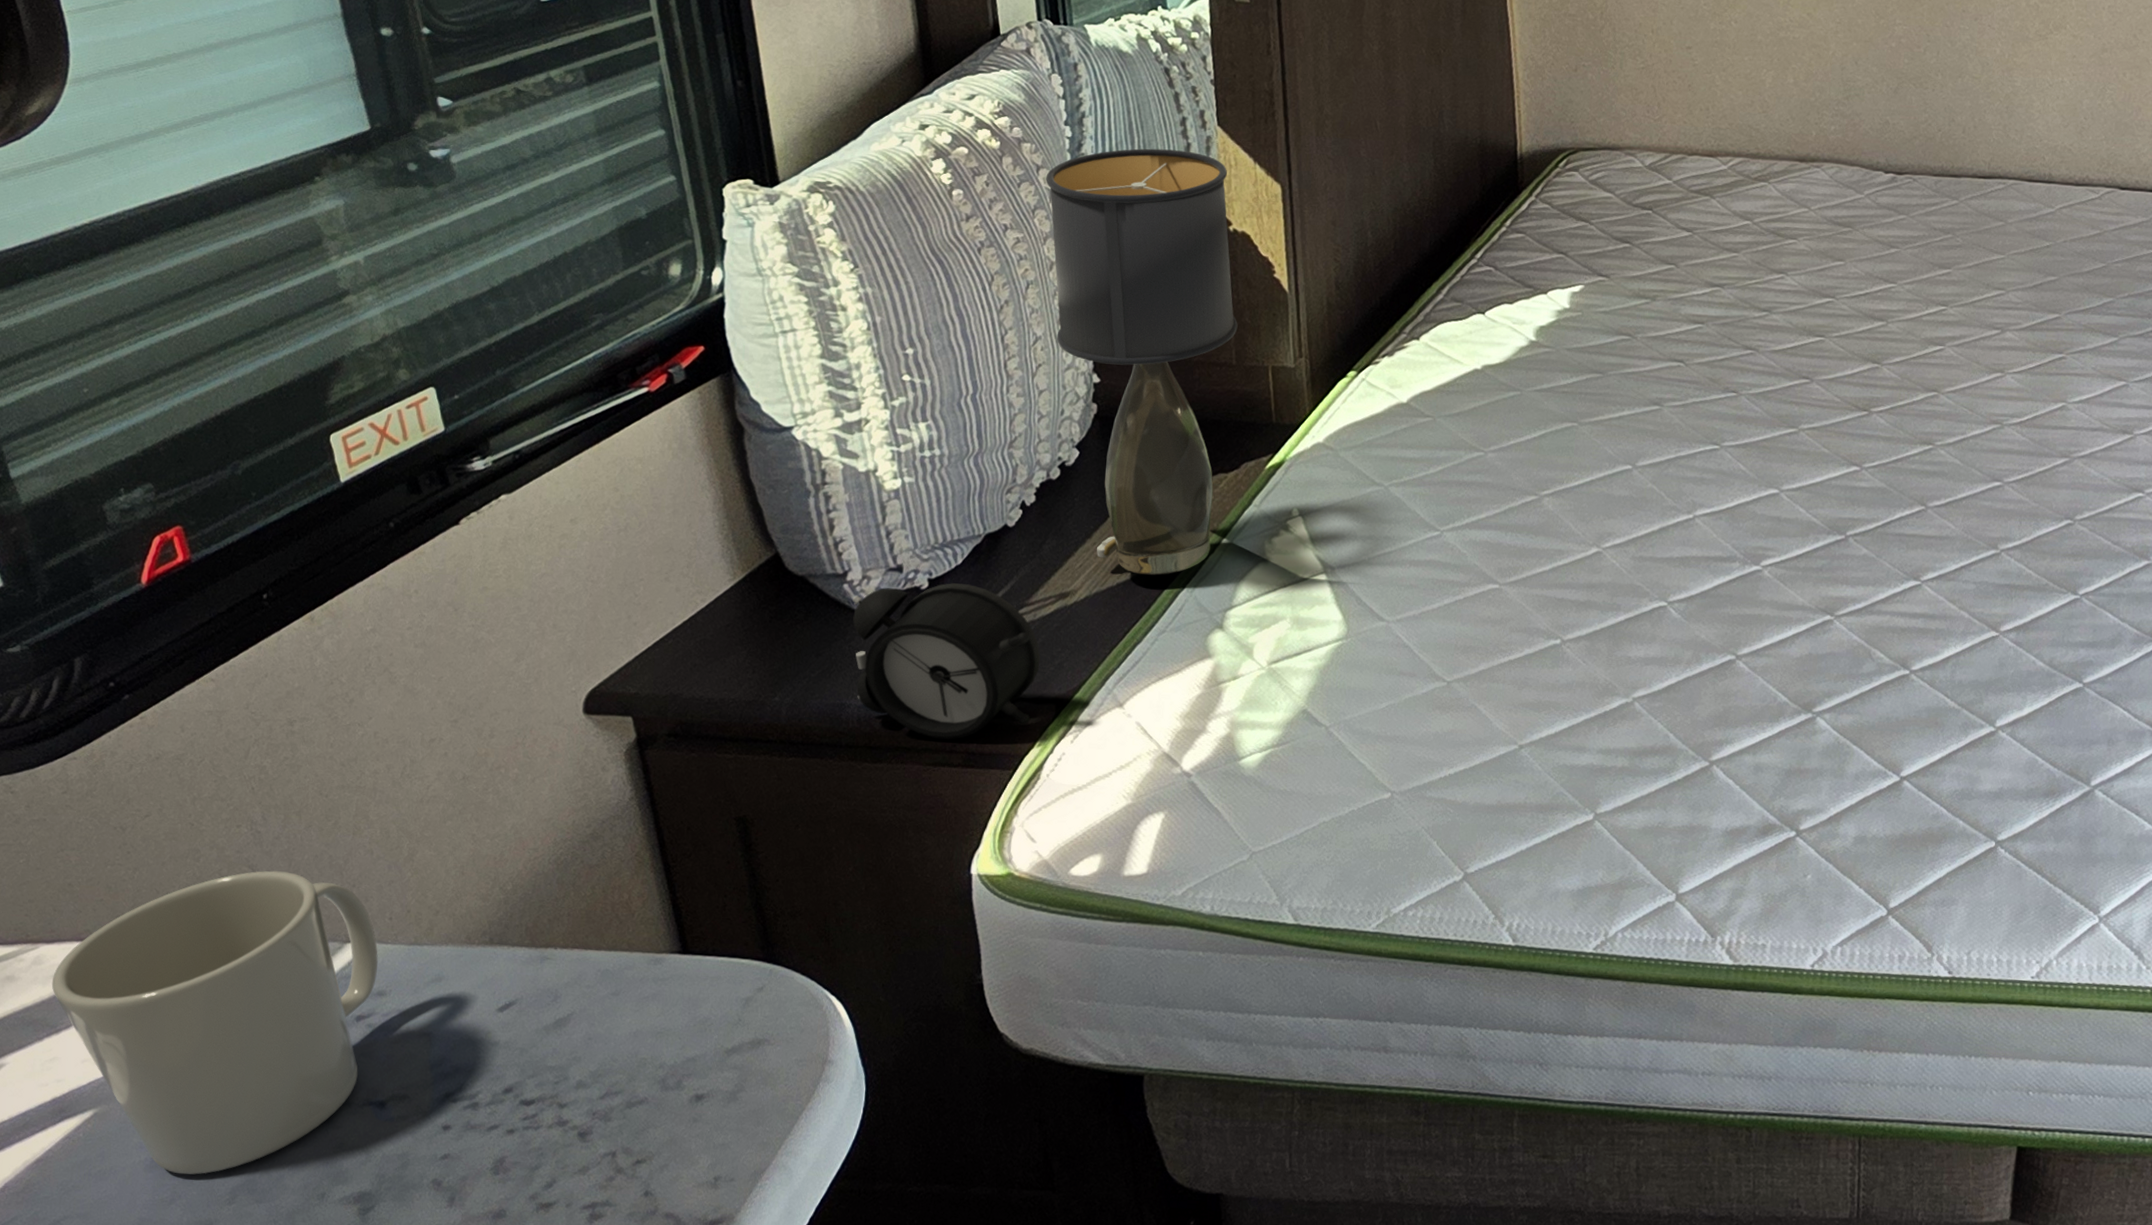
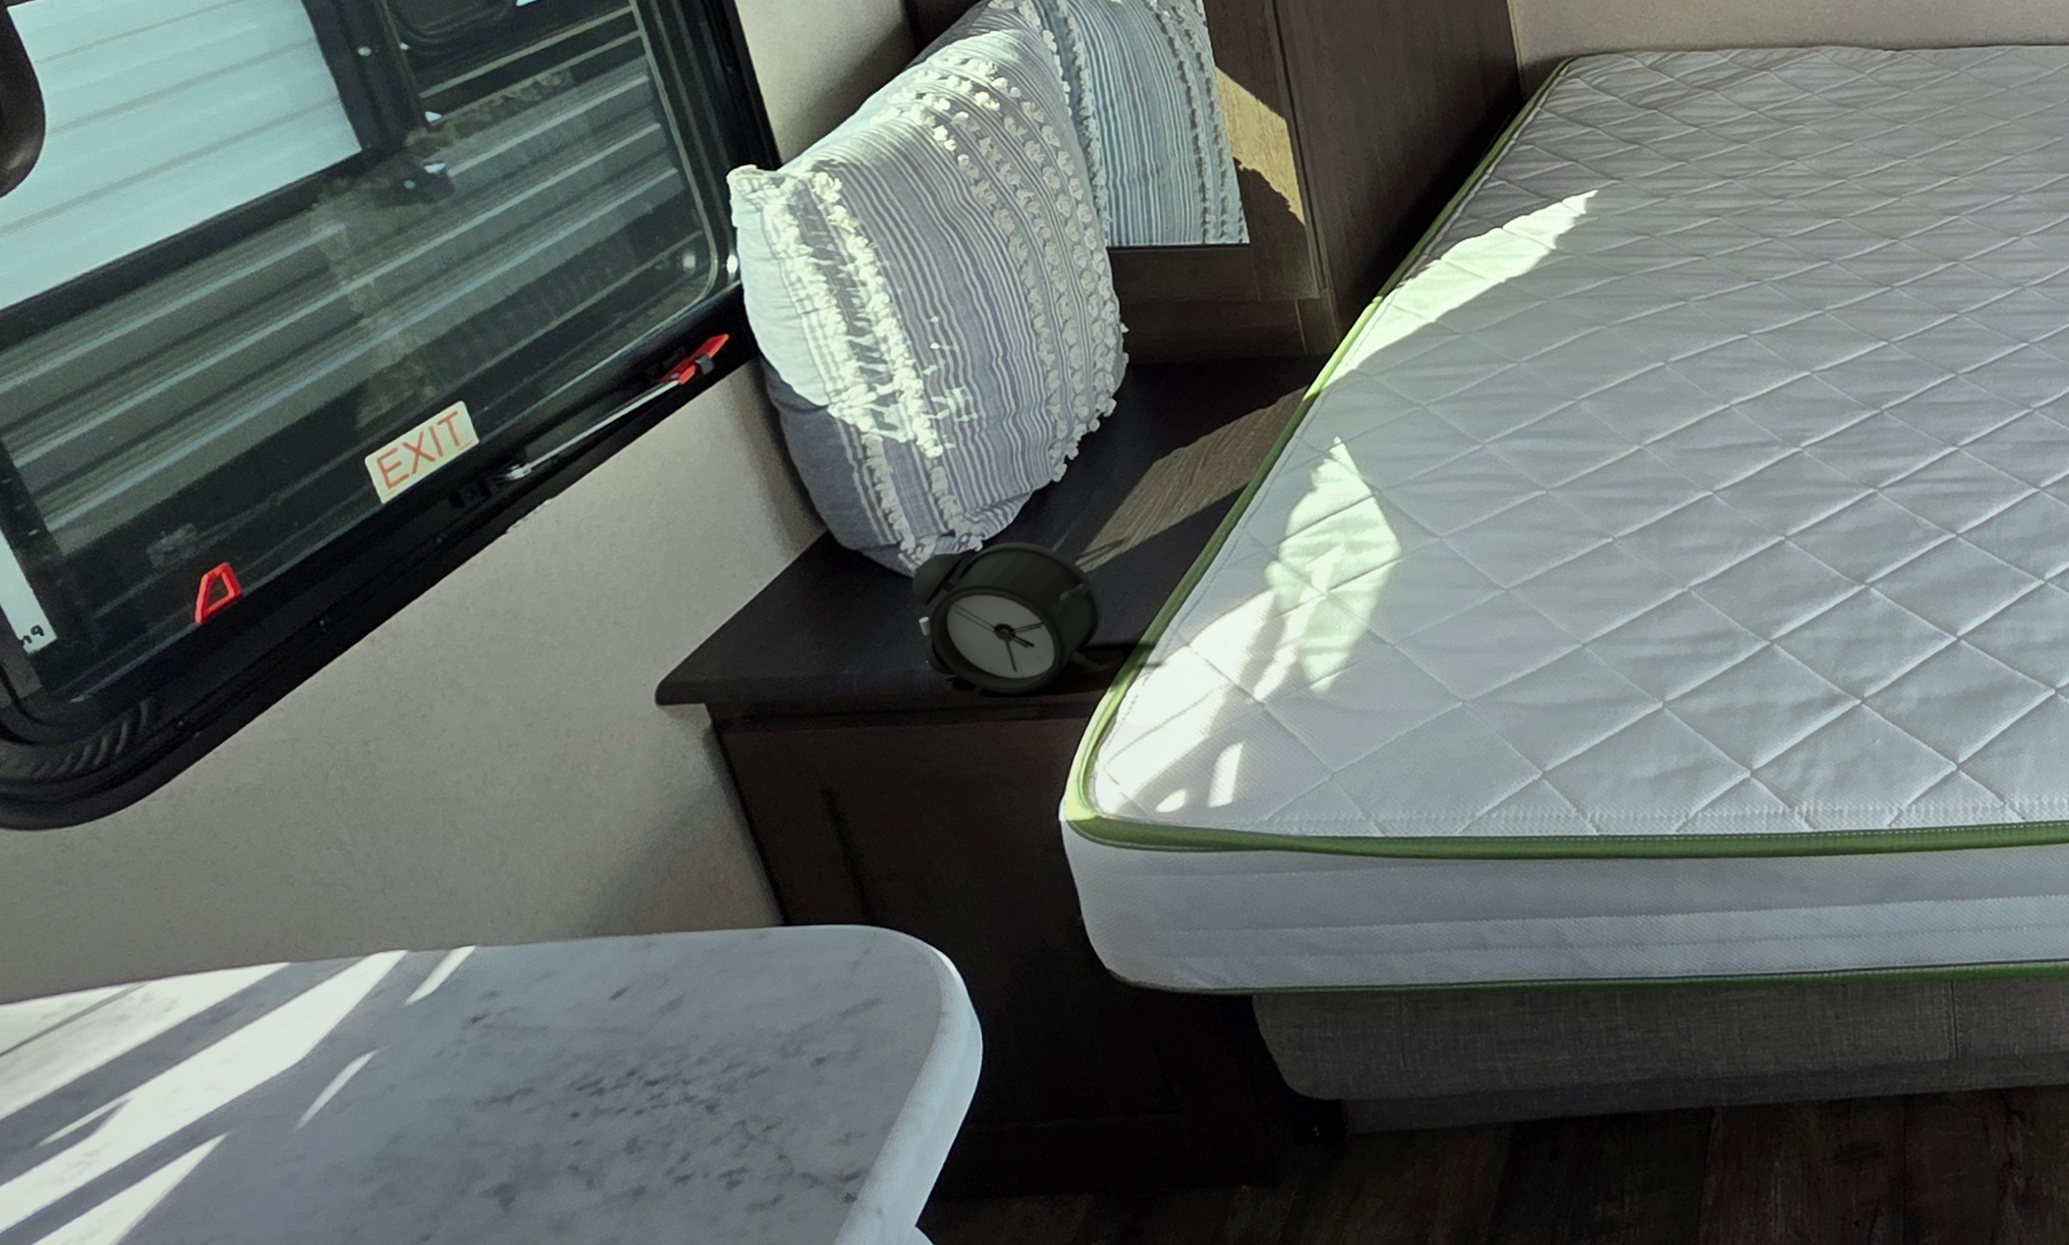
mug: present [51,870,378,1175] -> none [164,887,486,1186]
table lamp: present [1046,148,1238,576] -> none [1050,94,1259,515]

